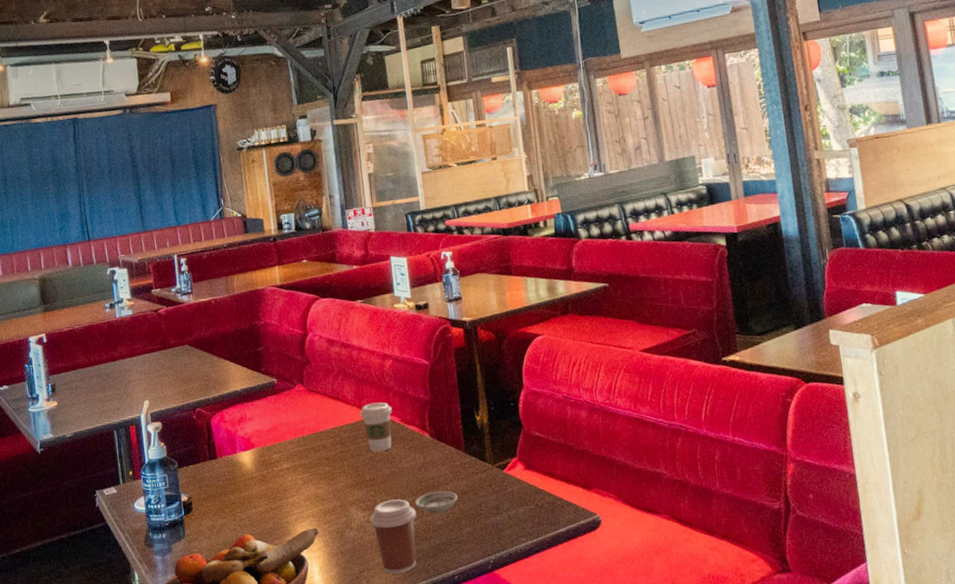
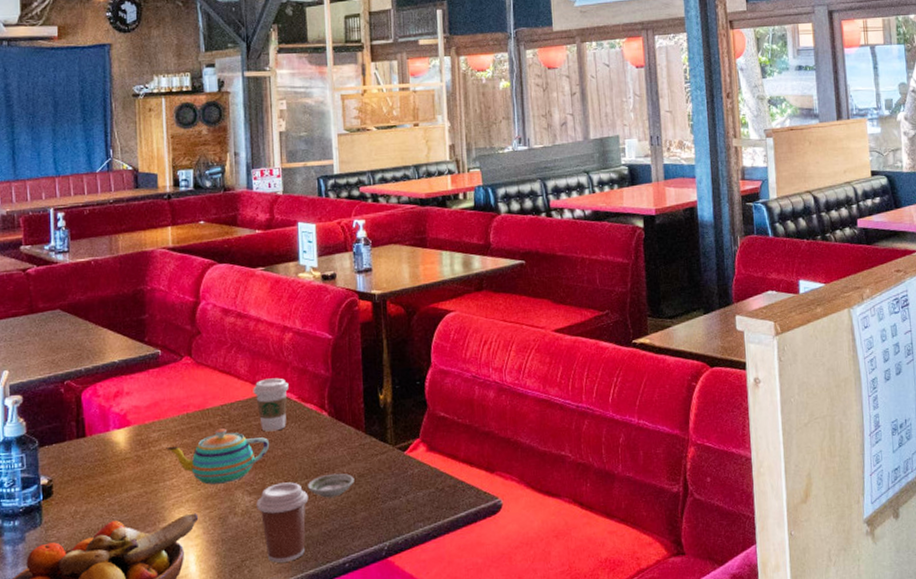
teapot: none [286,450,378,502] -> present [166,428,270,485]

